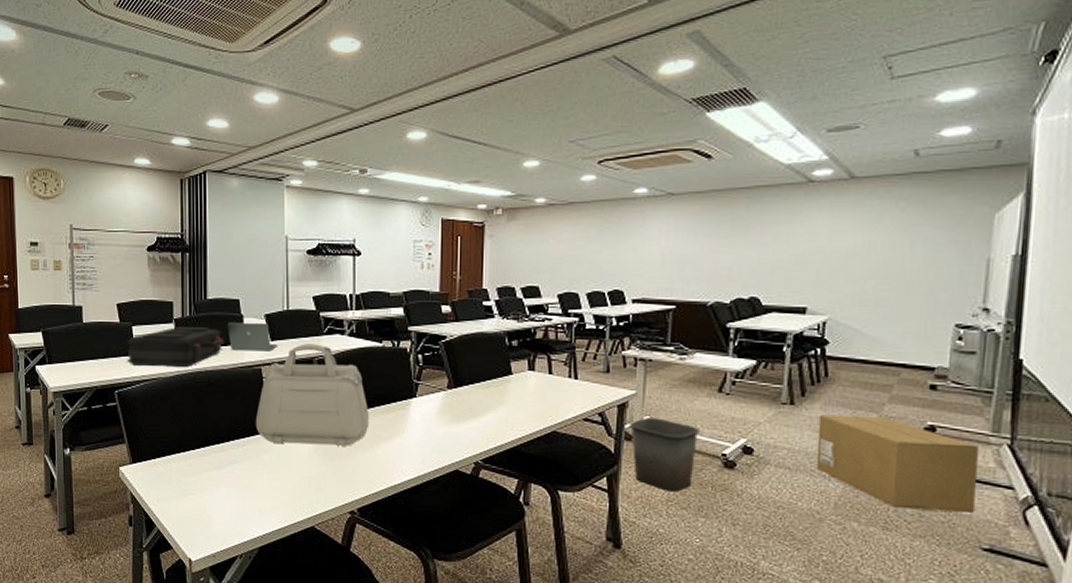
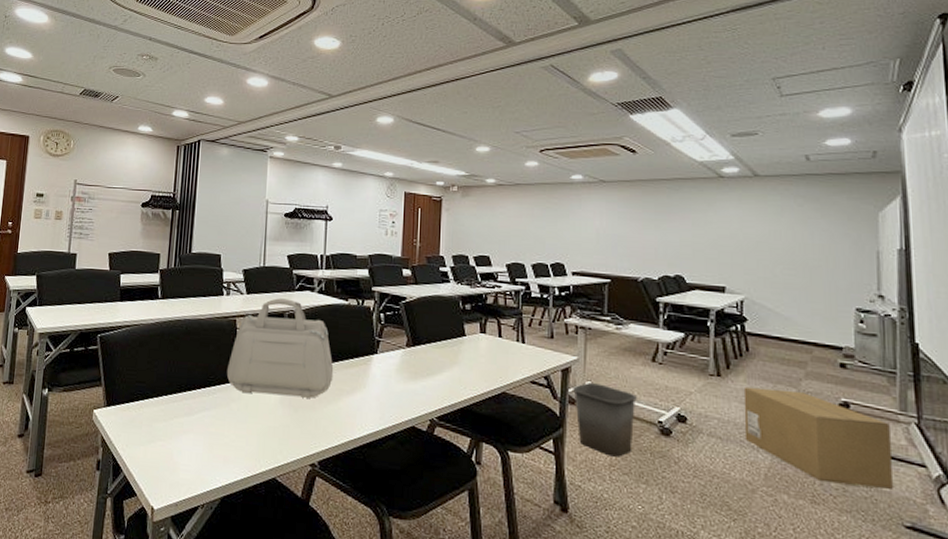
briefcase: present [127,327,225,367] -> none [112,277,205,315]
laptop: present [228,322,277,352] -> none [208,275,252,304]

